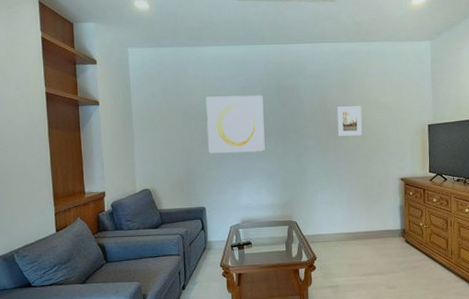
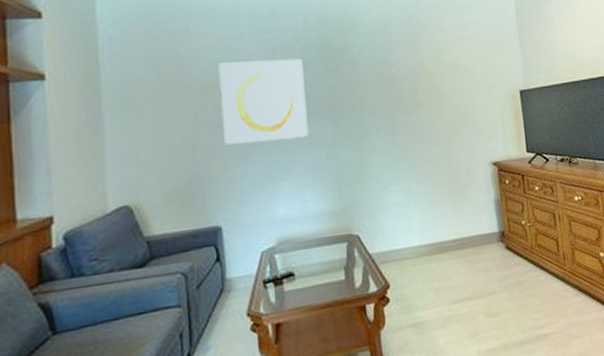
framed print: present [337,106,362,136] -> none [405,69,439,111]

